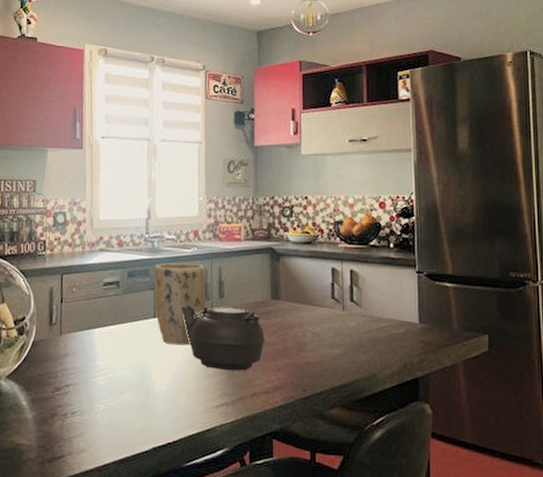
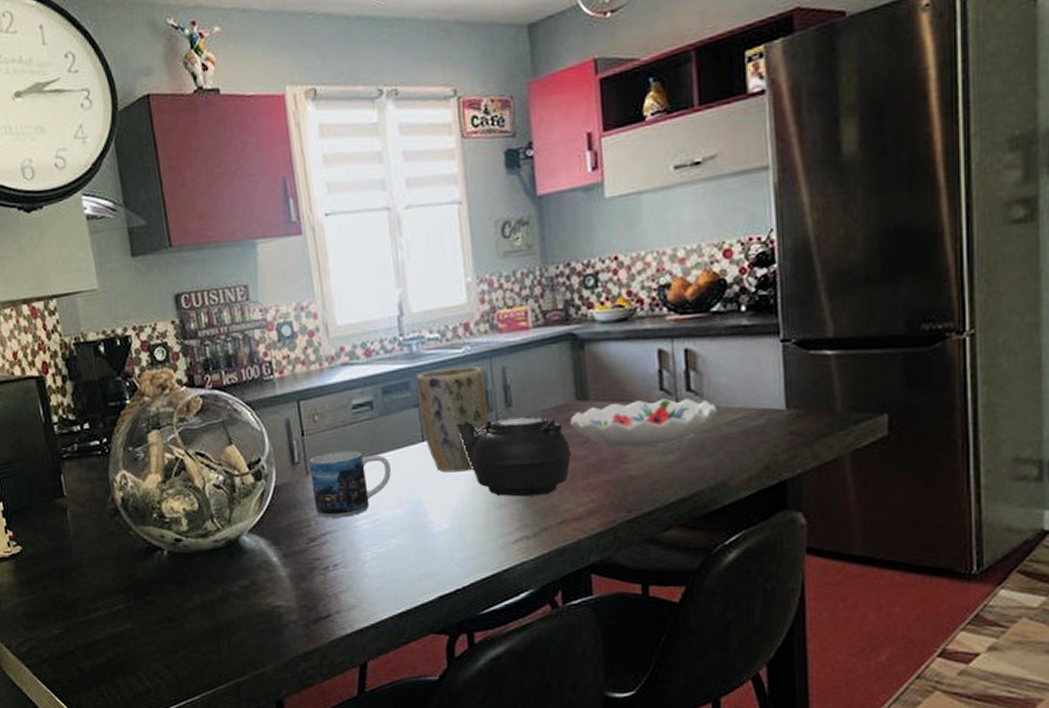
mug: none [63,318,127,373] -> present [309,450,391,518]
decorative bowl: none [266,304,372,341] -> present [570,399,718,448]

